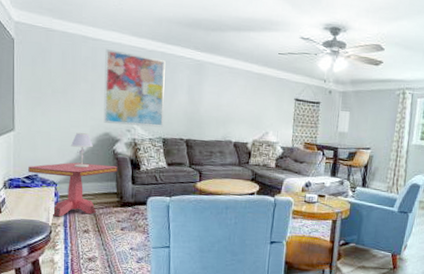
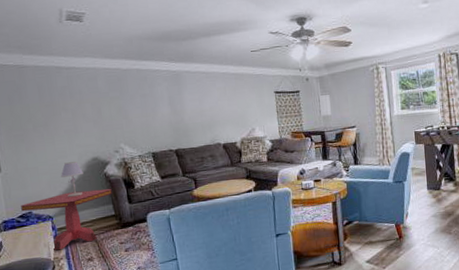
wall art: present [103,49,166,127] -> none [80,75,151,148]

